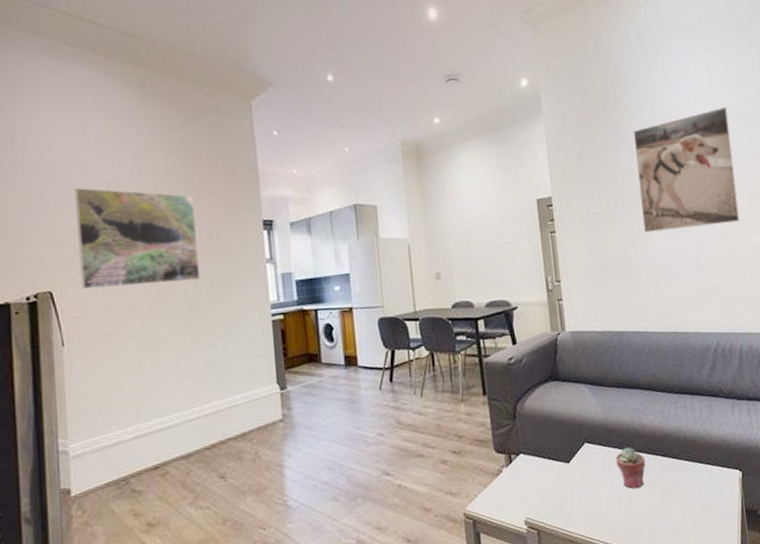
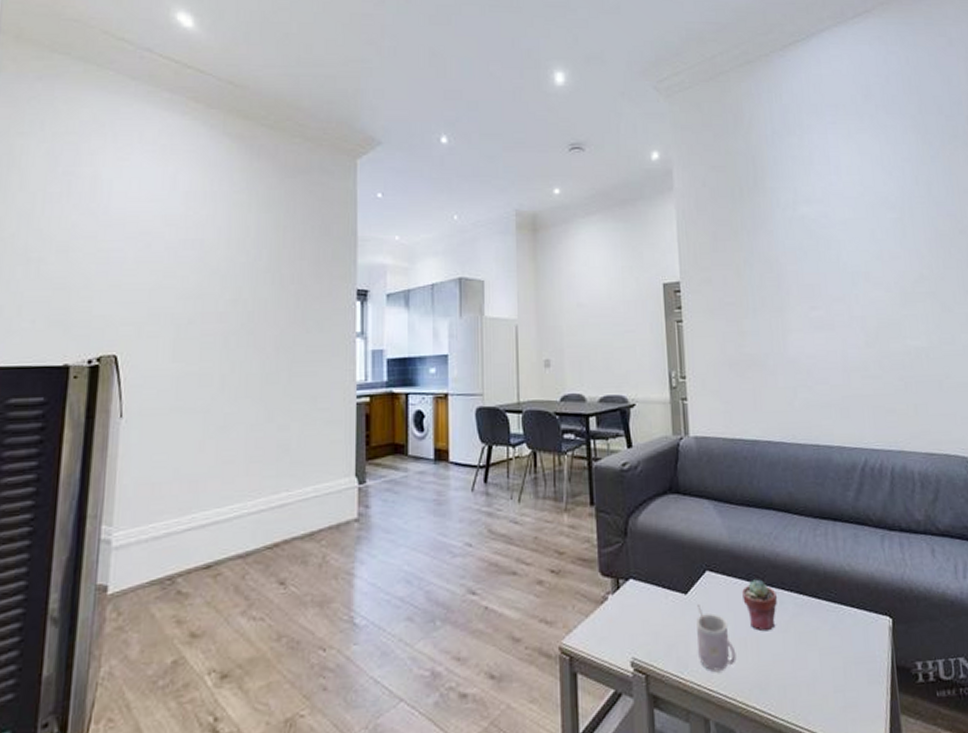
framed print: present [75,187,200,289] -> none [150,242,284,355]
mug: none [578,471,613,524] -> present [696,605,737,671]
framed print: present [632,106,740,233] -> none [773,193,894,328]

